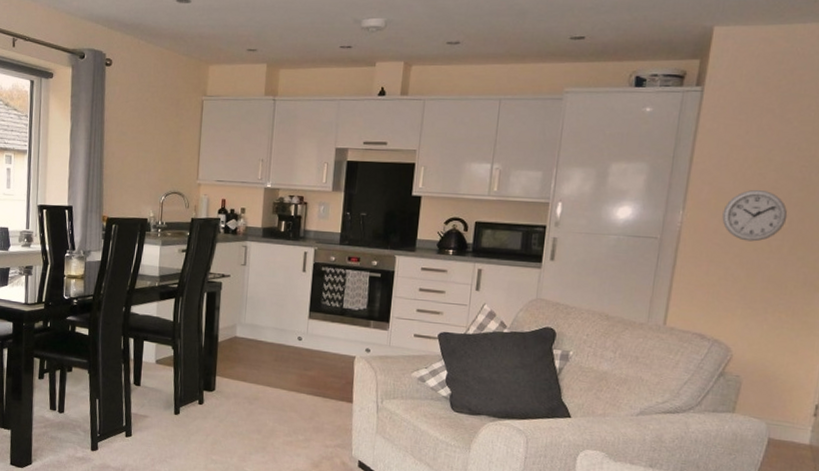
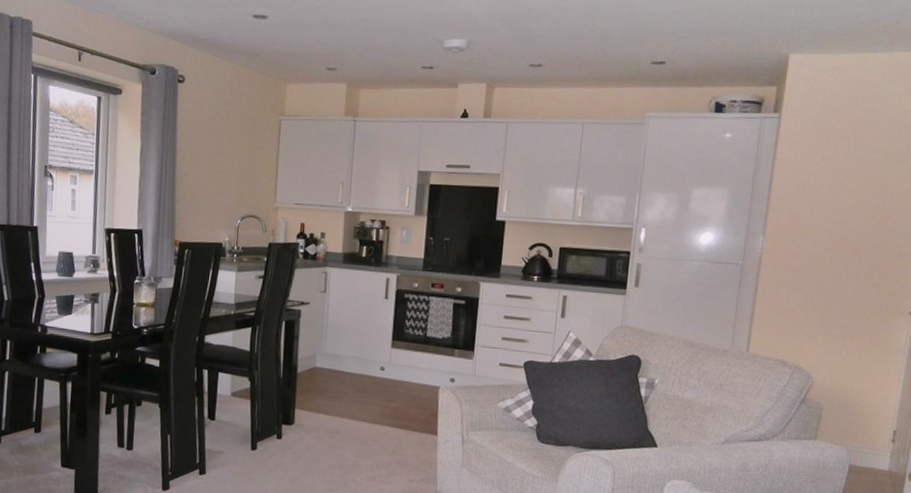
wall clock: present [722,189,788,242] -> none [801,215,863,268]

